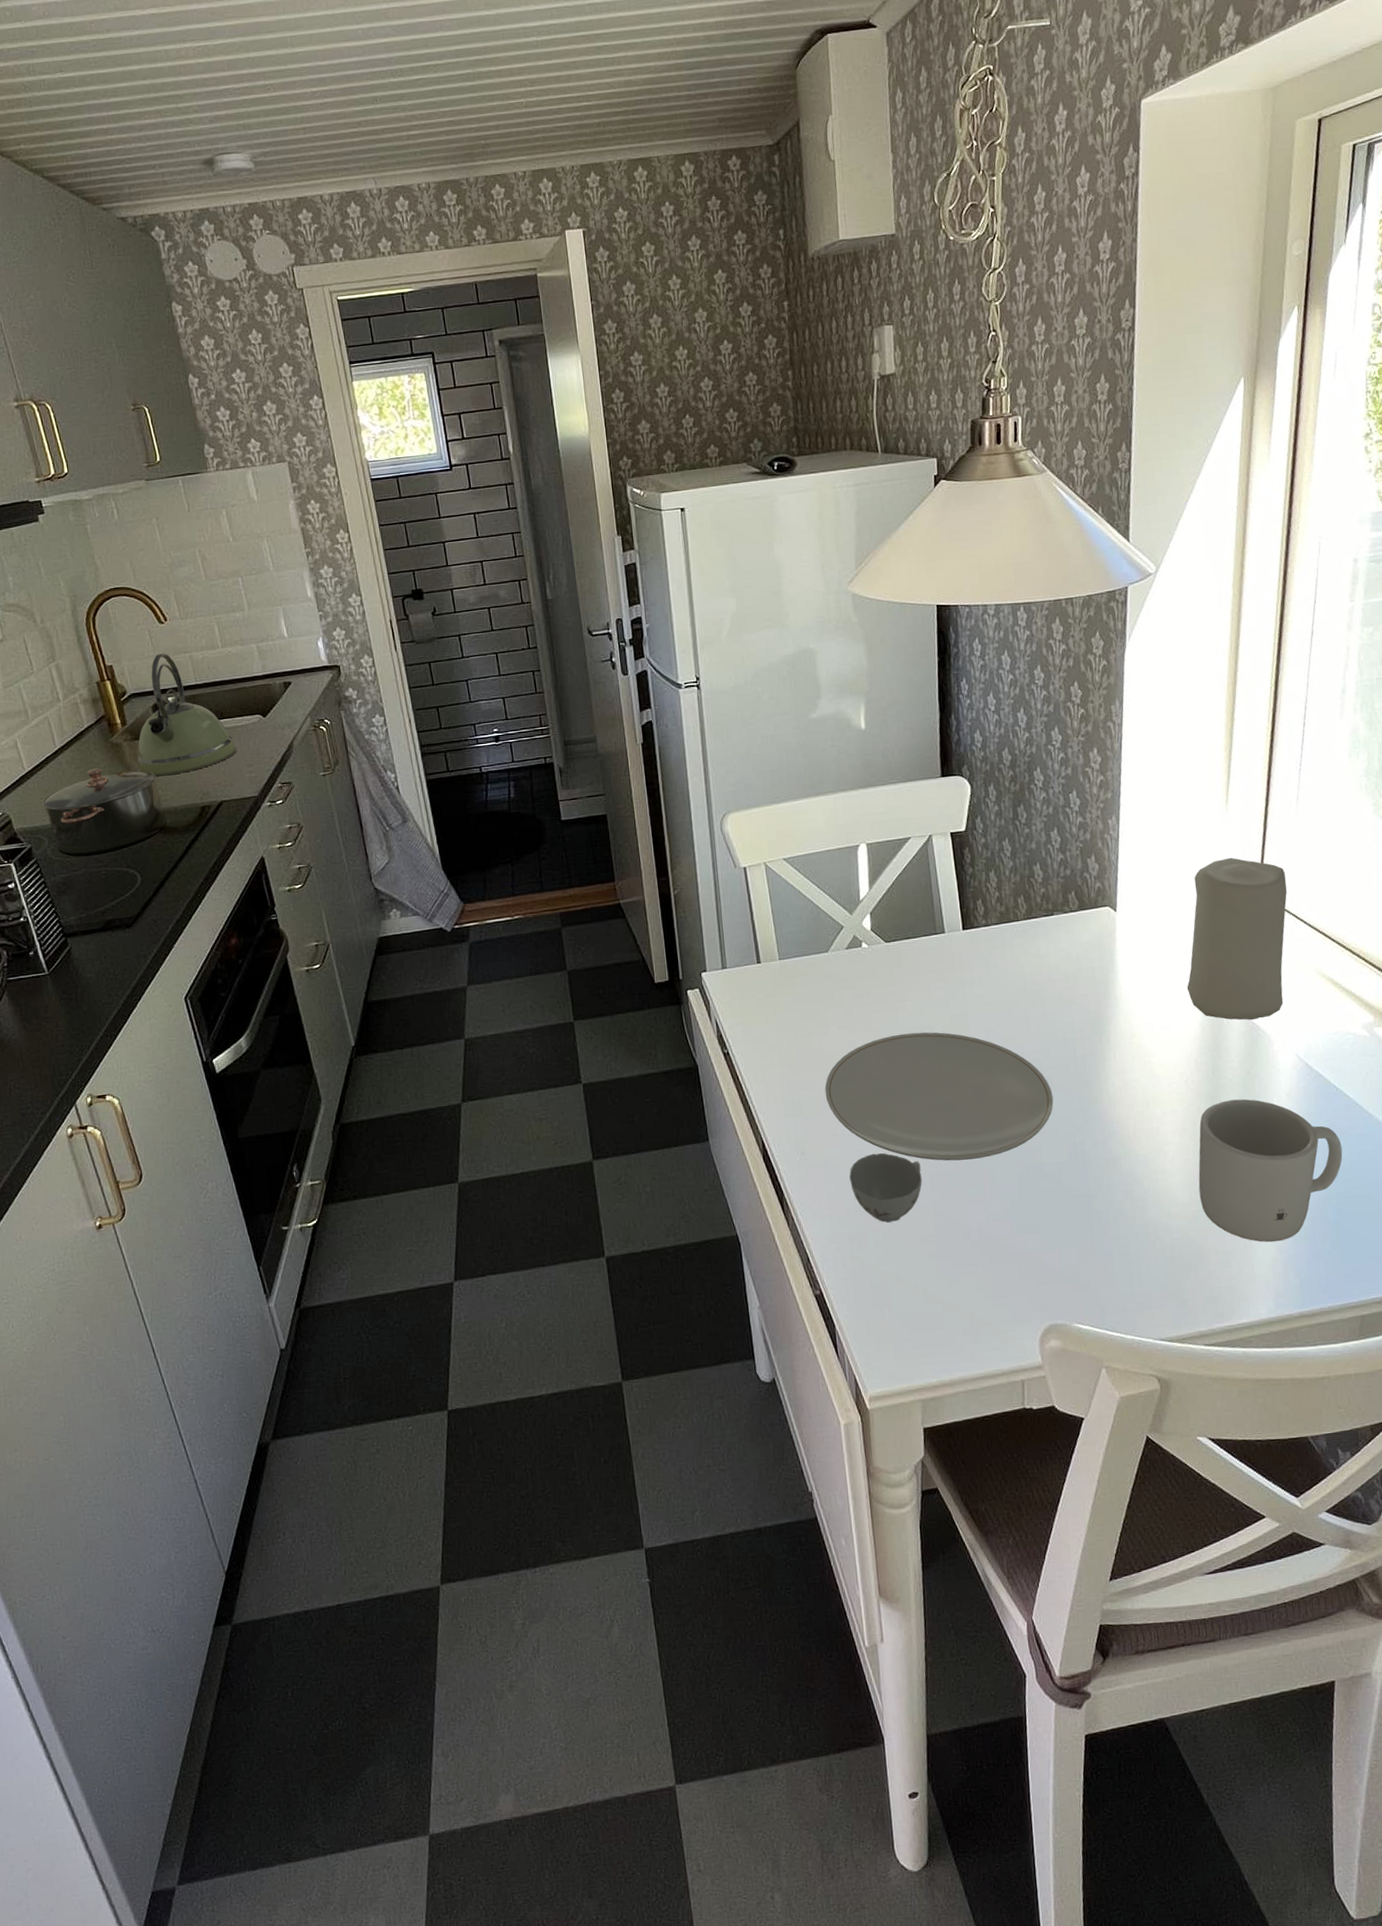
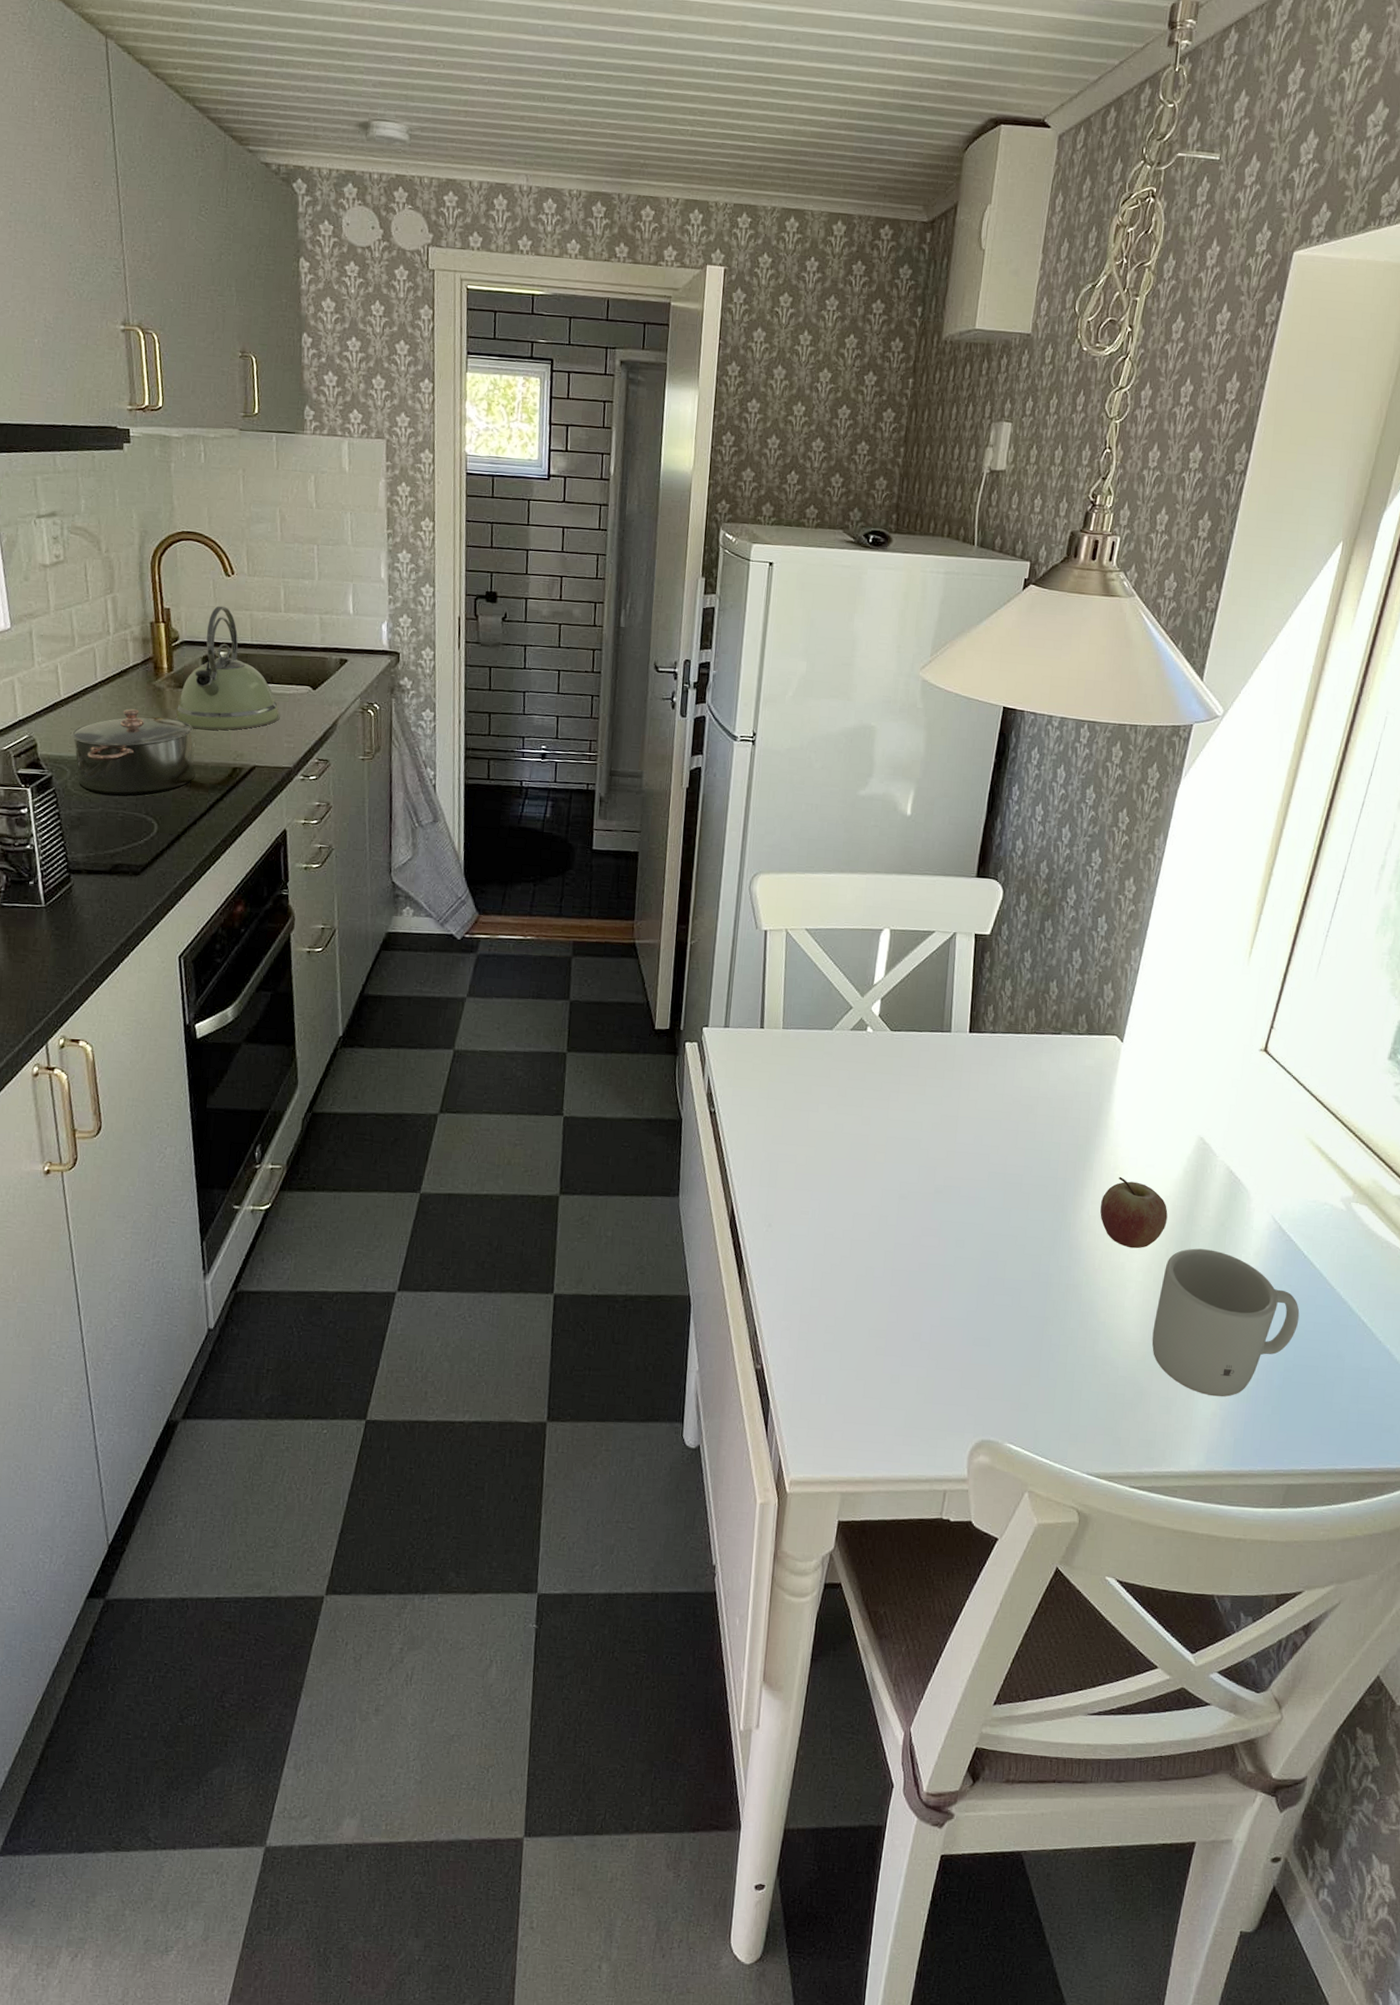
plate: present [825,1032,1054,1161] -> none [803,1124,1028,1263]
teacup: present [849,1153,922,1223] -> none [811,1238,884,1310]
fruit: none [1124,1044,1193,1112] -> present [1100,1177,1168,1249]
candle: present [1186,857,1287,1020] -> none [1177,1009,1294,1174]

